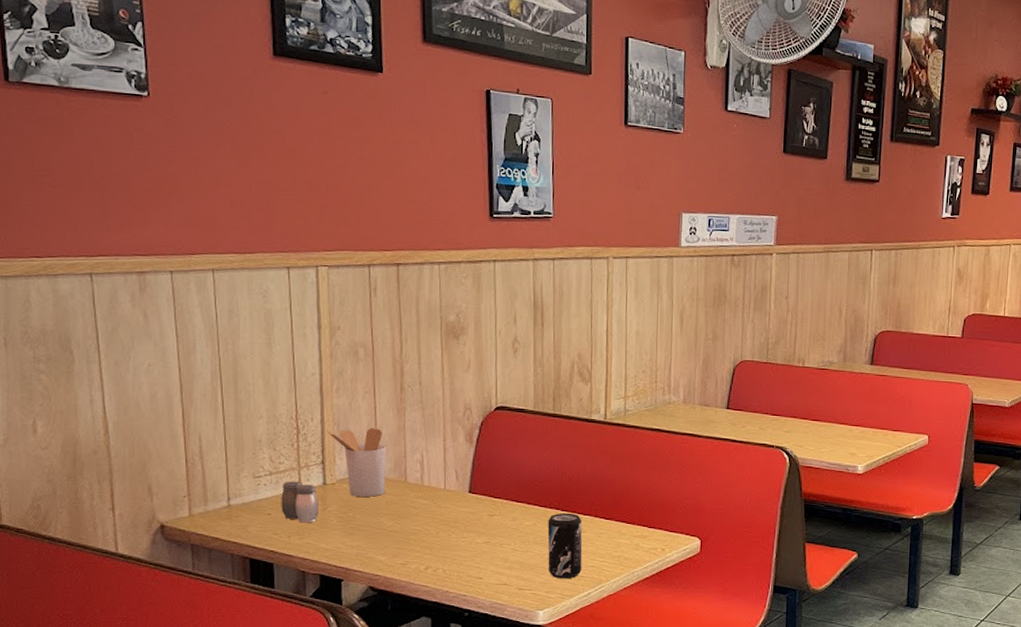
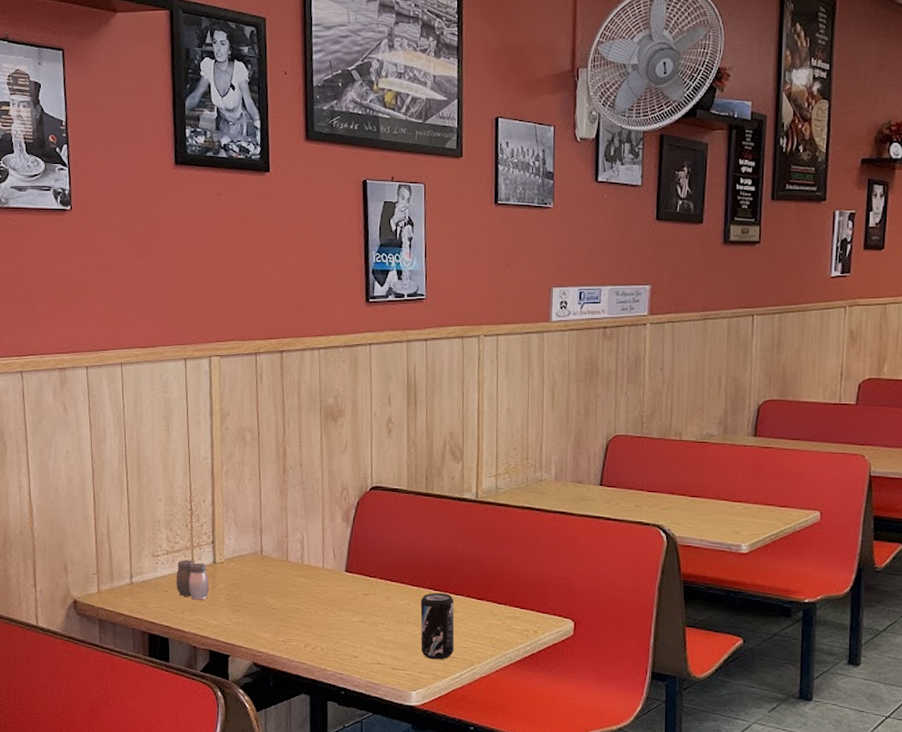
utensil holder: present [327,427,387,497] -> none [217,508,270,575]

